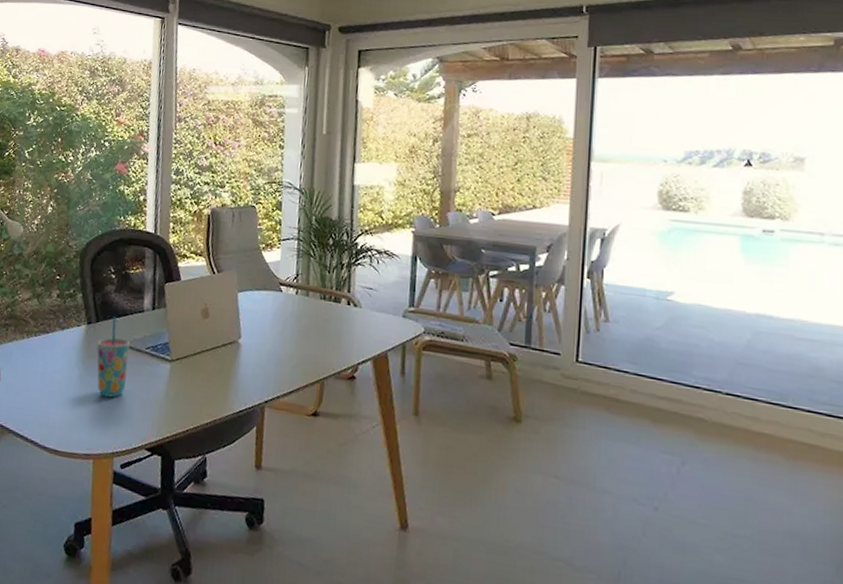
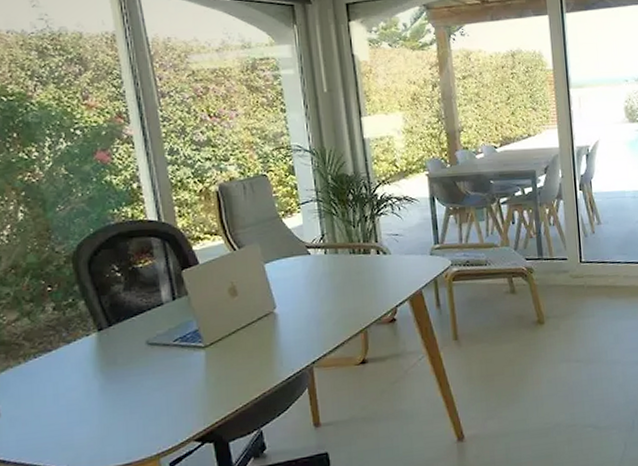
cup: present [96,316,130,398] -> none [114,316,159,401]

